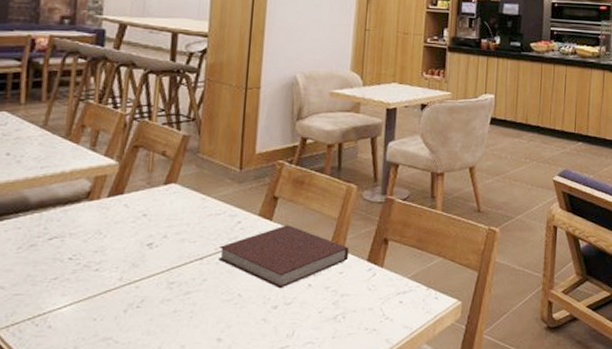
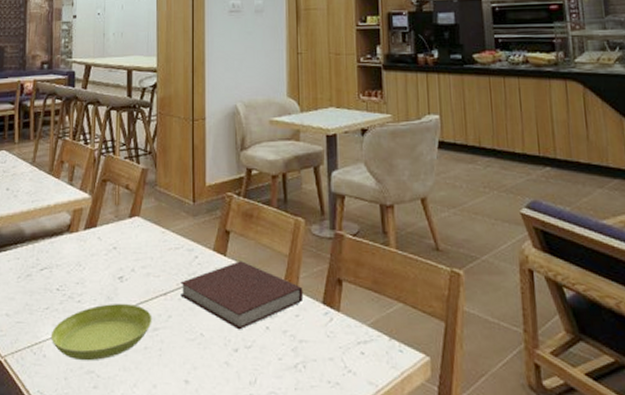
saucer: none [58,269,185,329] -> present [50,303,152,361]

